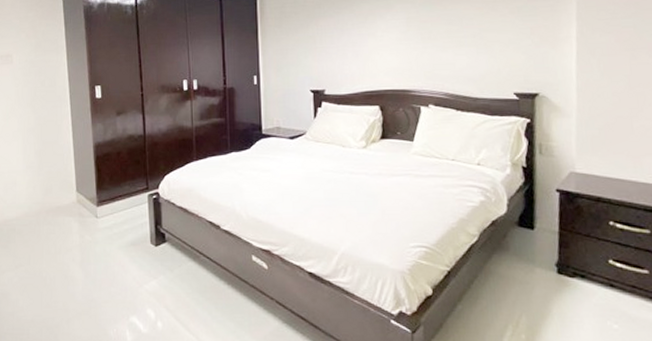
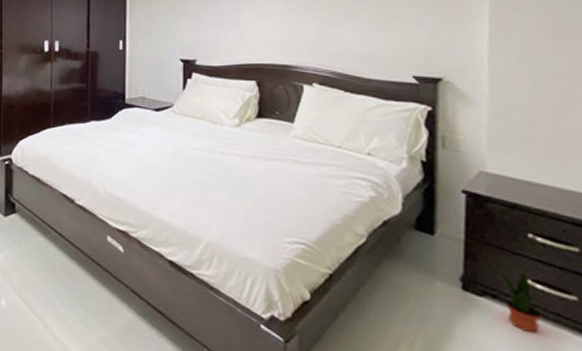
potted plant: none [581,247,621,304] -> present [492,261,542,334]

